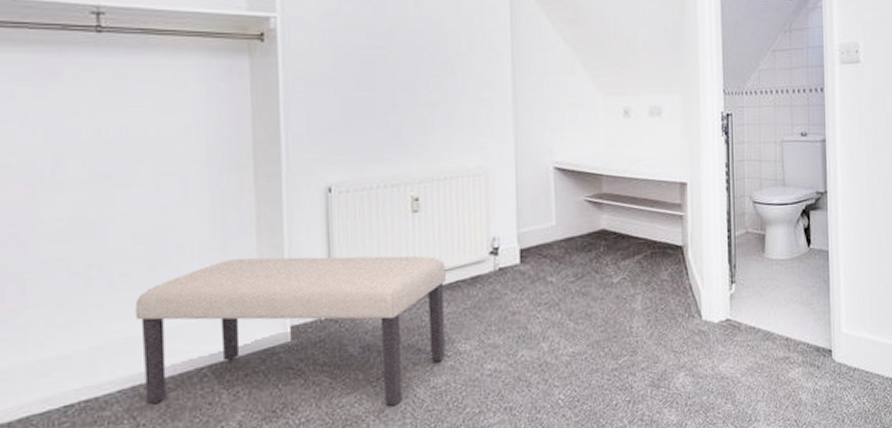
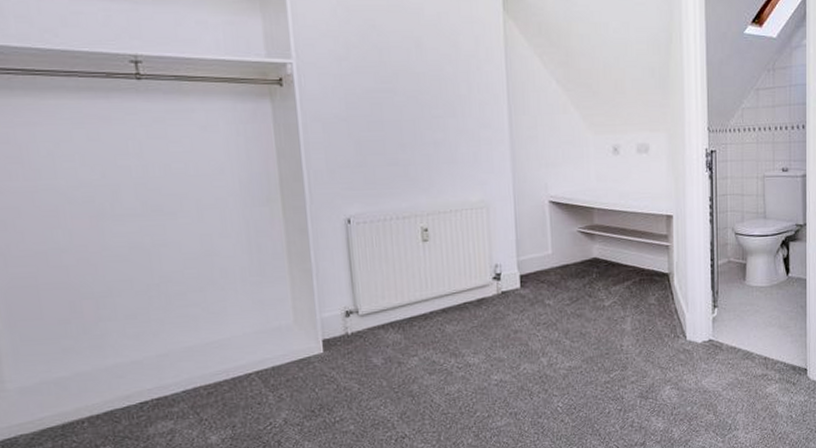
bench: present [135,256,446,406] -> none [190,280,456,409]

